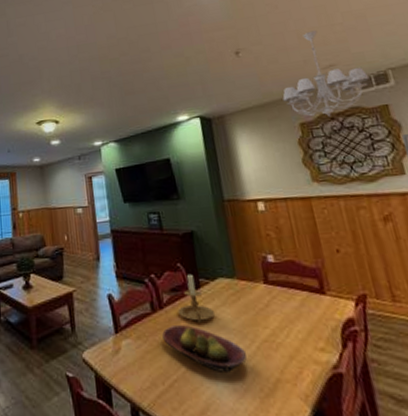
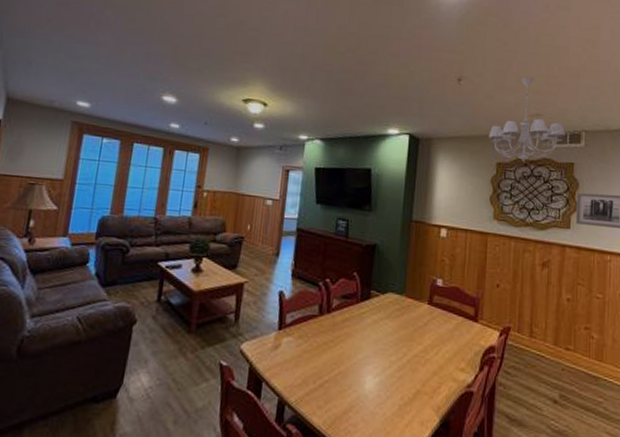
fruit bowl: present [162,325,247,372] -> none [324,330,396,379]
candle holder: present [177,274,215,323] -> none [343,284,377,331]

